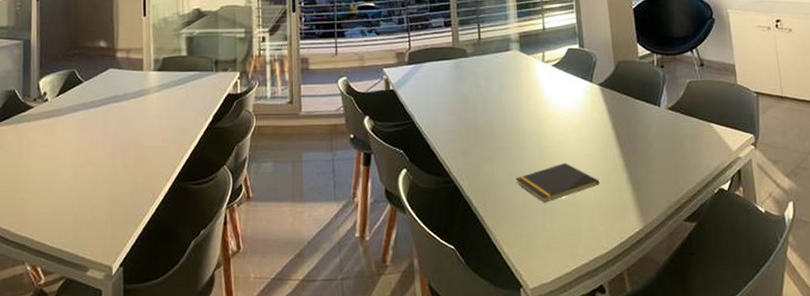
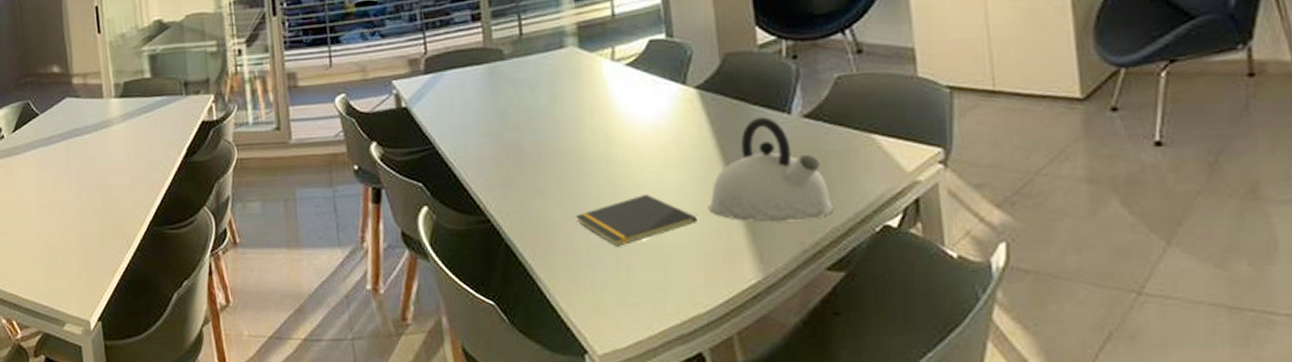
kettle: none [607,108,688,185] -> present [708,117,833,222]

